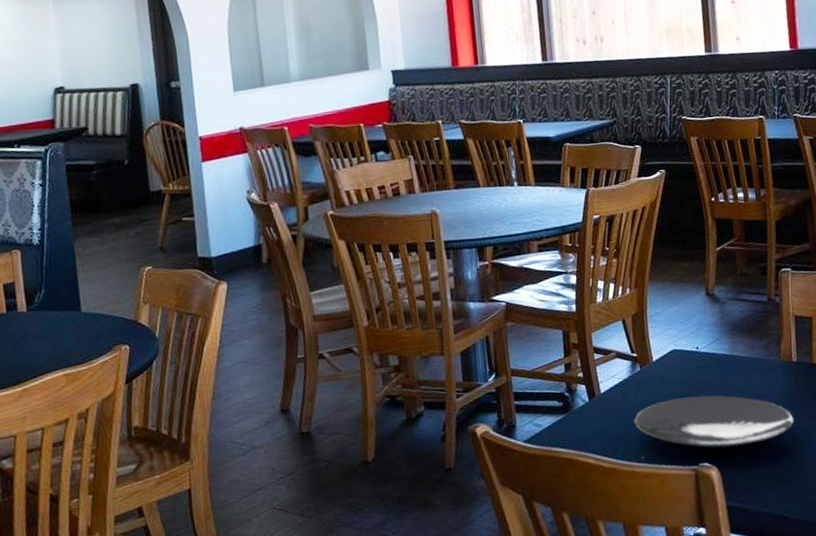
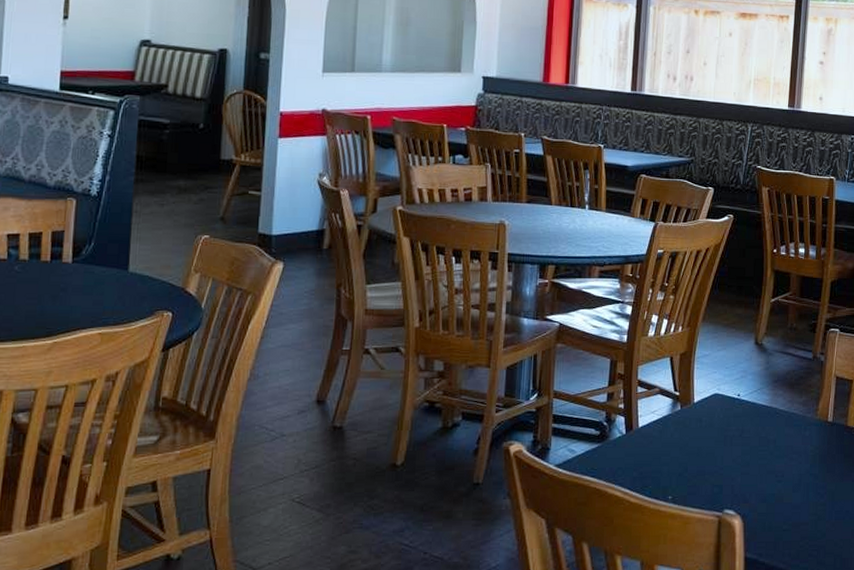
plate: present [634,395,795,450] -> none [666,443,822,500]

